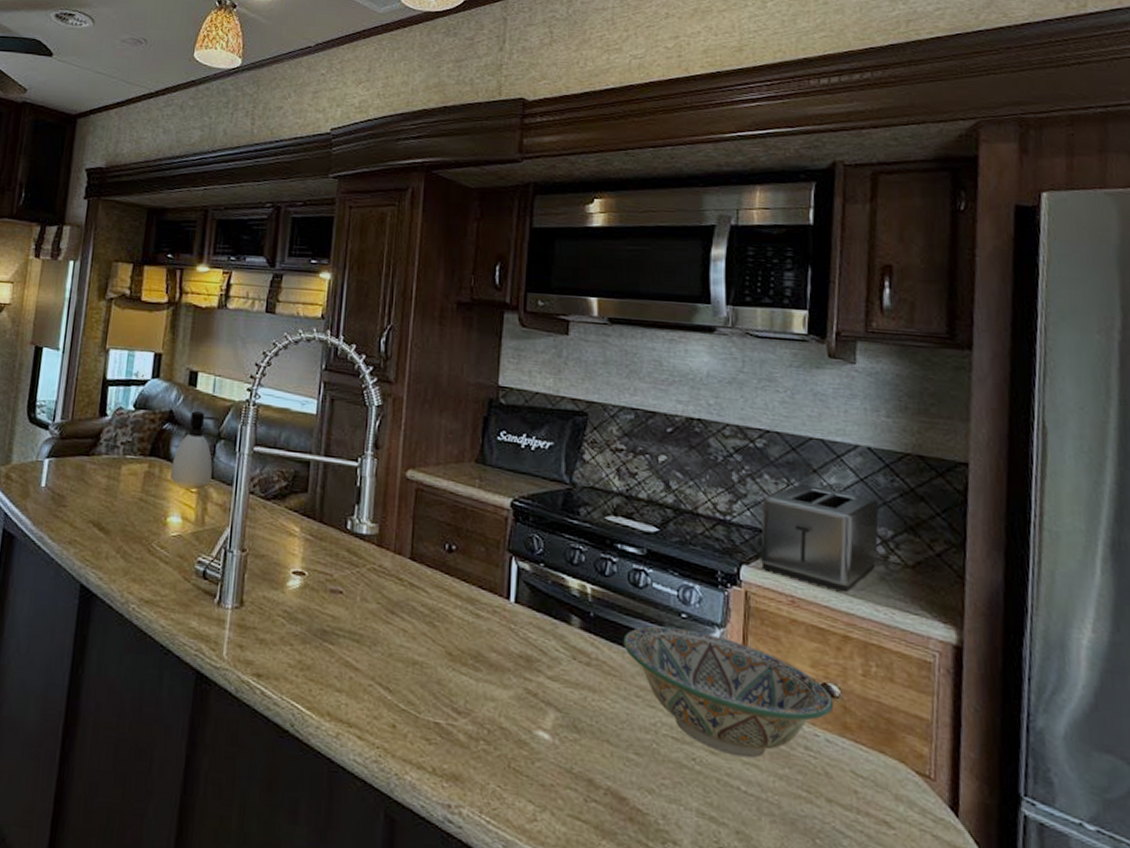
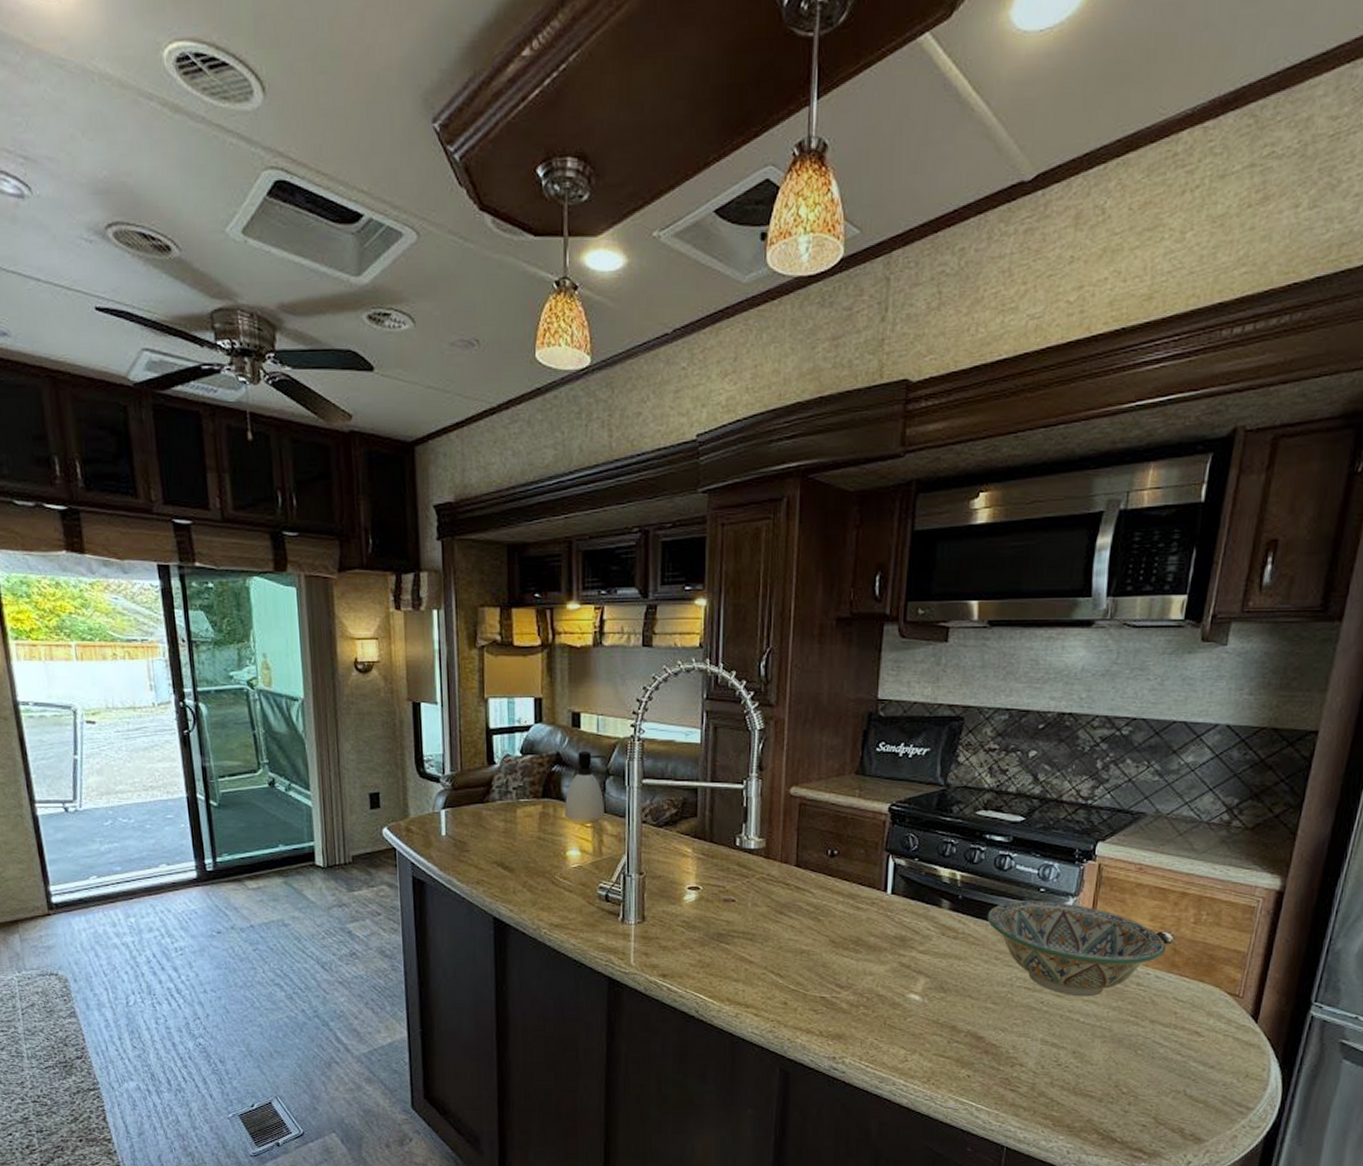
toaster: present [757,483,879,593] -> none [1114,764,1229,857]

